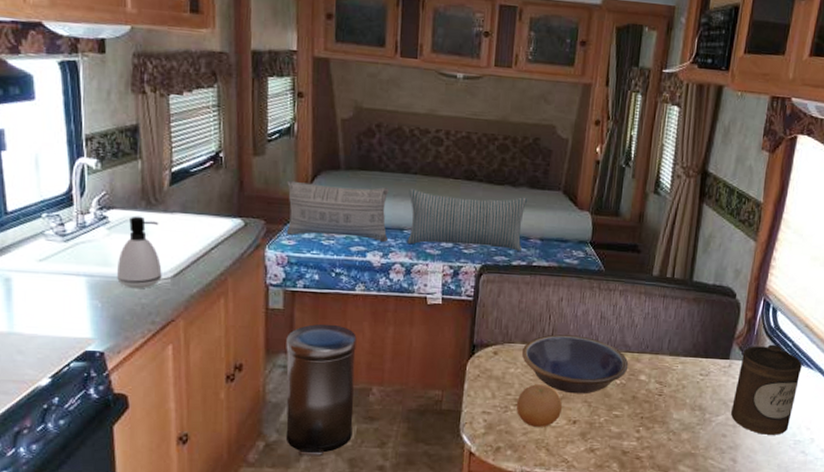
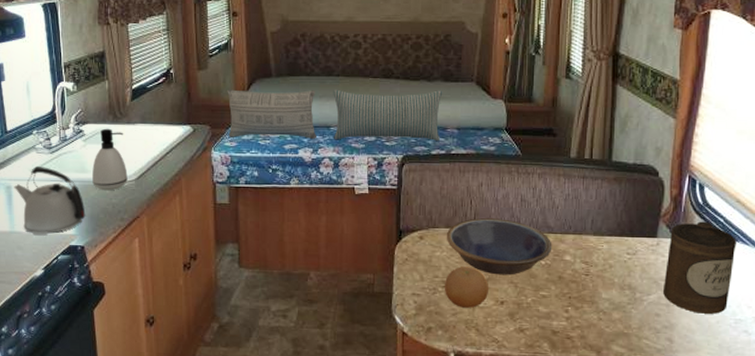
kettle: none [14,255,107,339] -> present [14,165,86,236]
pedal bin: present [286,324,357,457] -> none [233,215,294,337]

